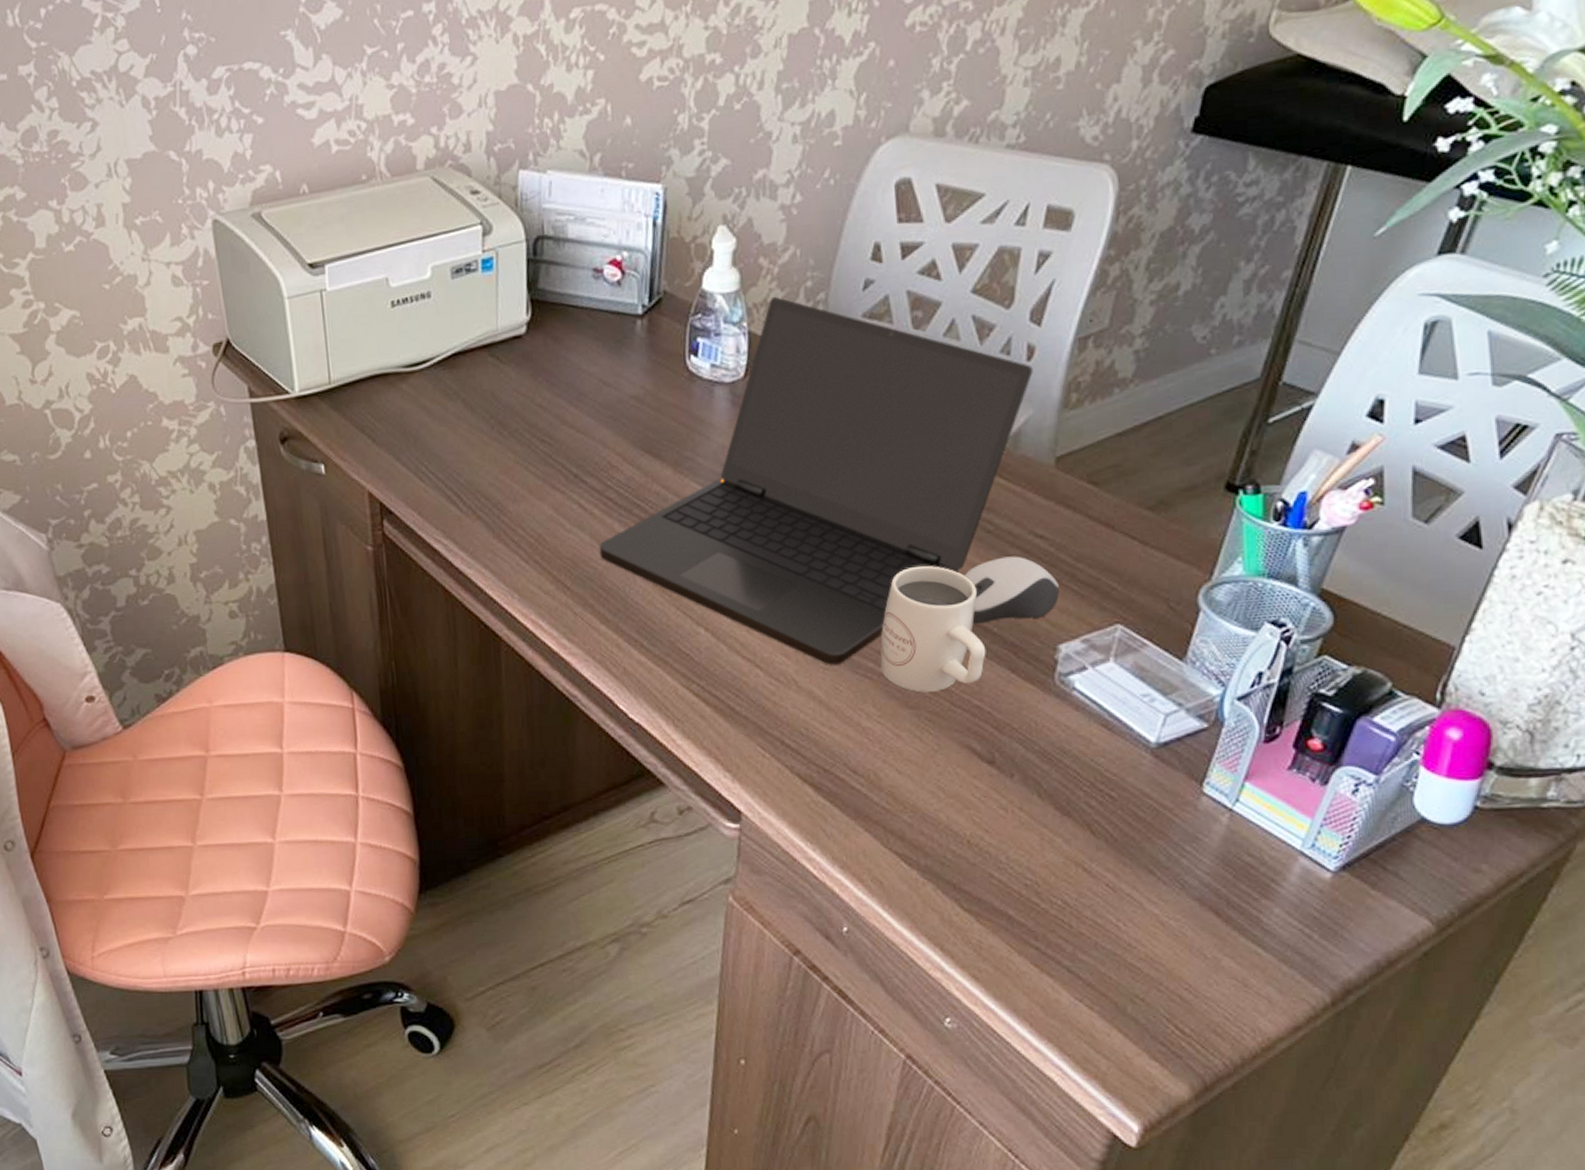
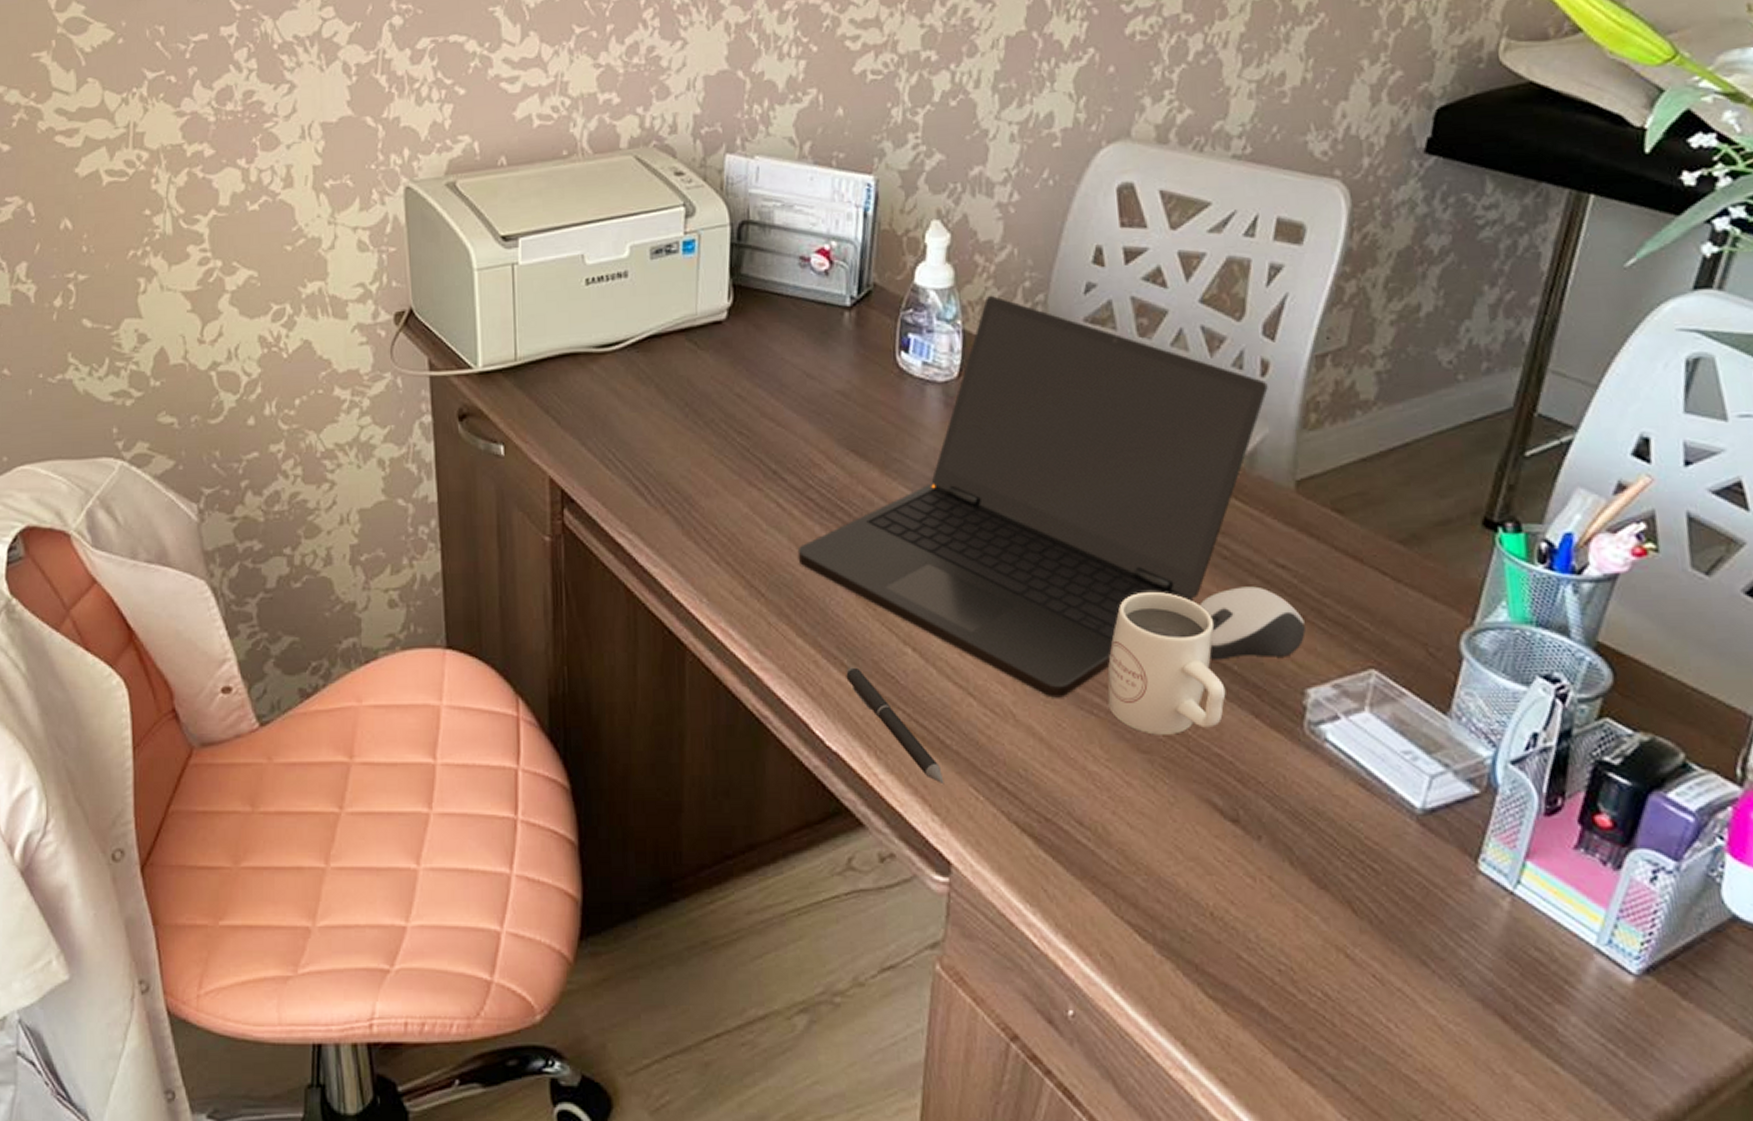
pen: none [645,648,735,746] -> present [846,667,944,785]

